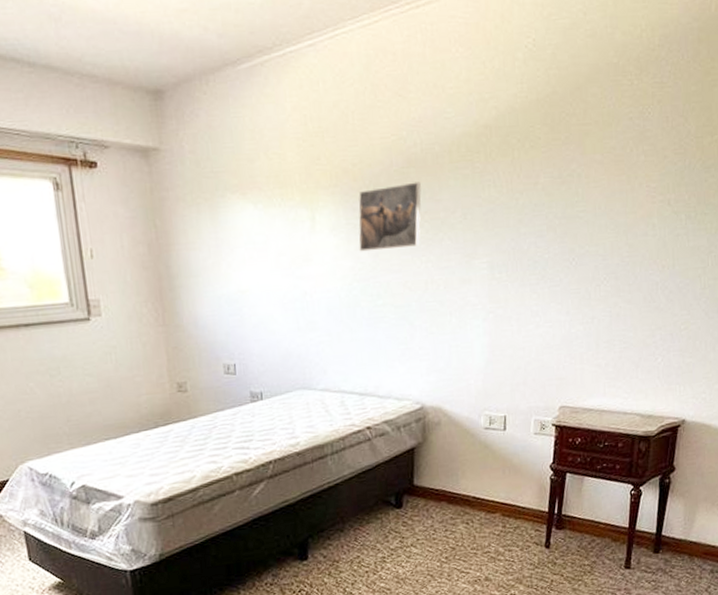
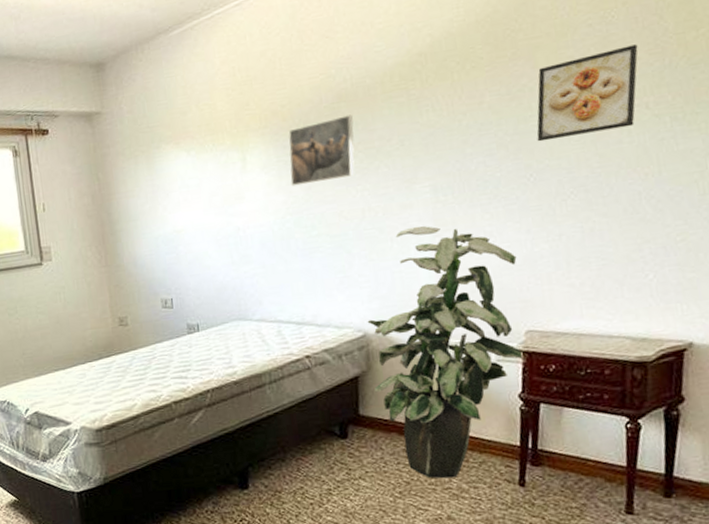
indoor plant: none [425,301,557,544] -> present [367,226,525,479]
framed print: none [580,143,666,228] -> present [536,44,638,142]

